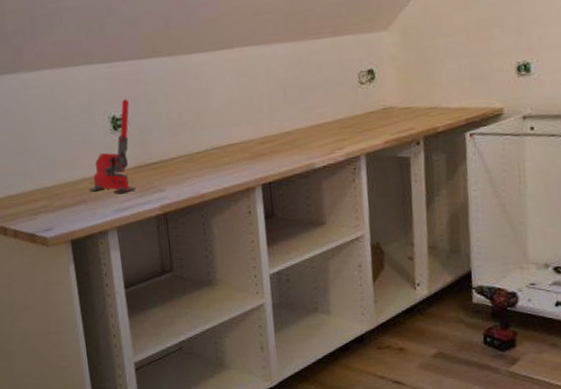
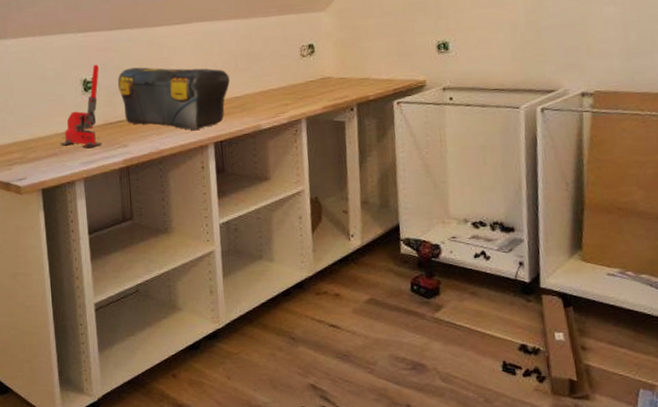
toolbox: none [150,100,278,171] -> present [117,67,230,130]

